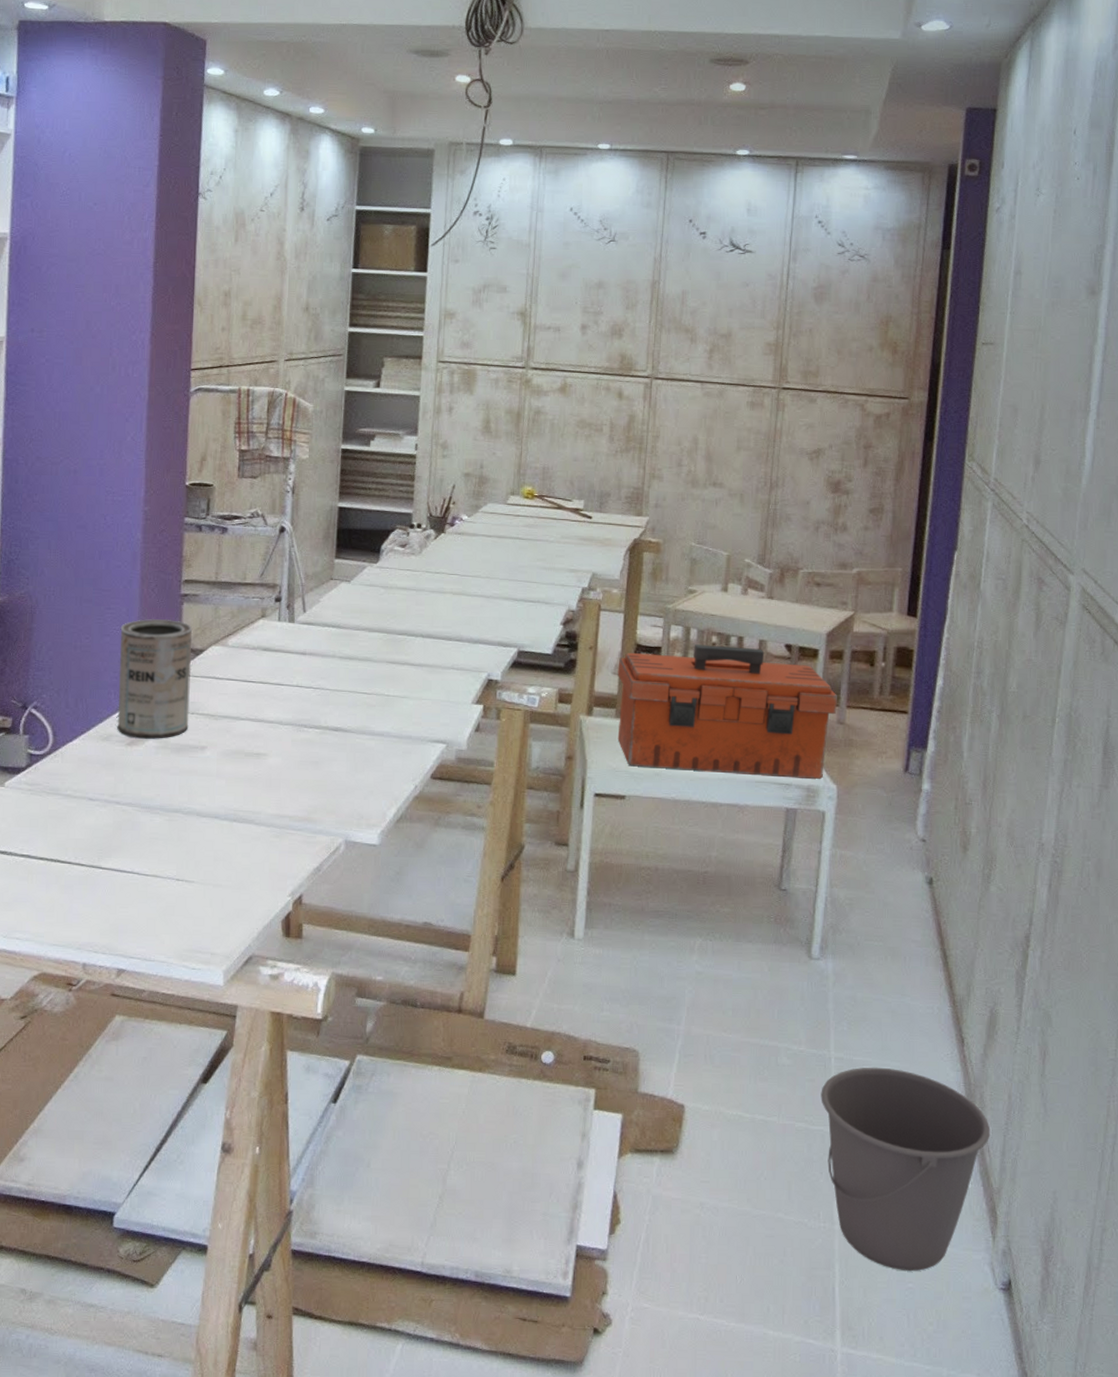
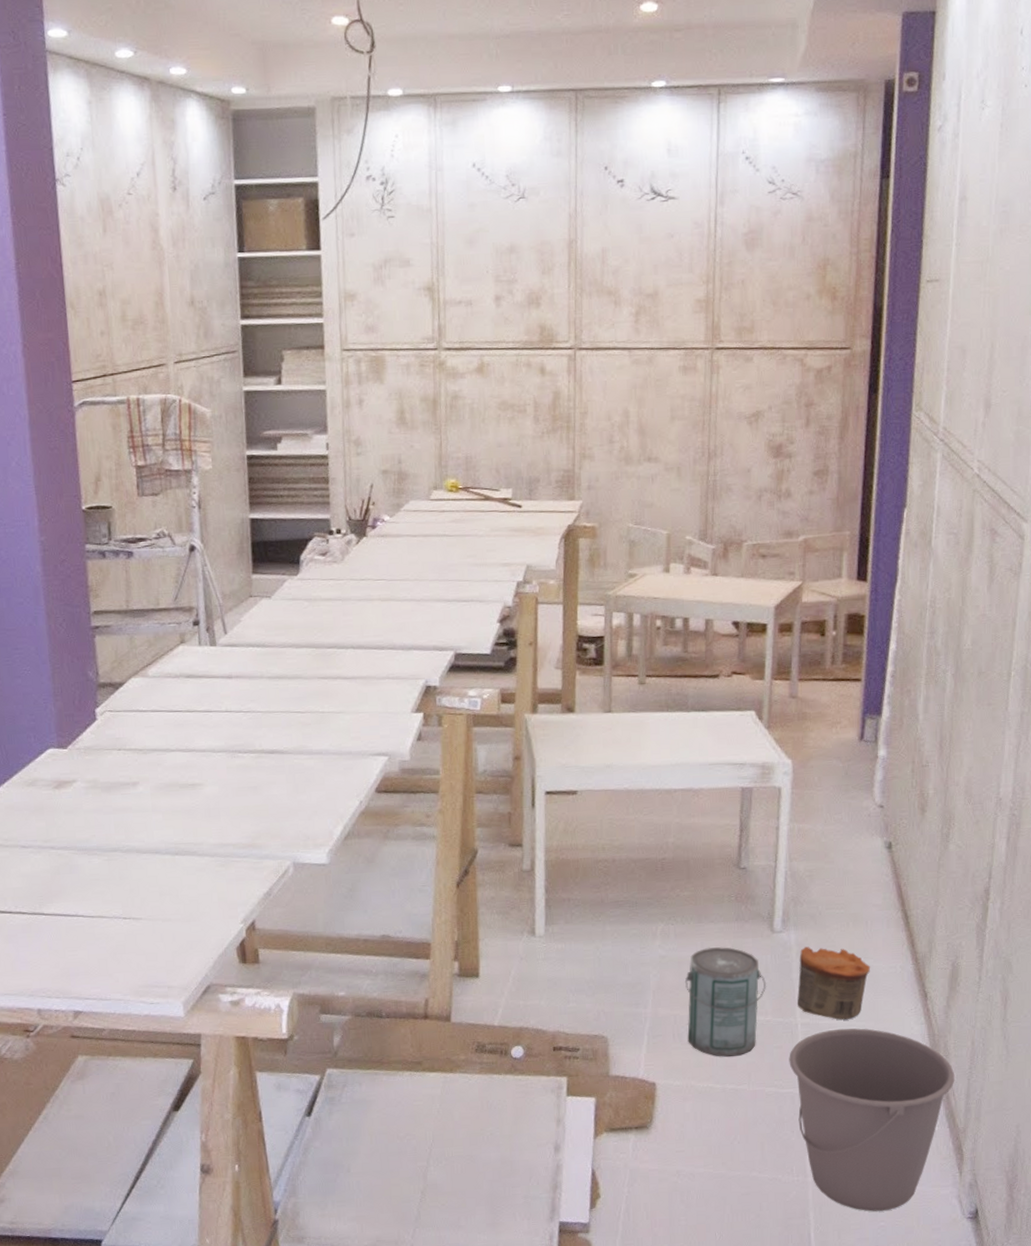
paint can: present [117,618,193,739] -> none [31,654,117,780]
toolbox: present [617,644,838,780] -> none [560,628,790,761]
paint can: none [719,967,801,1085] -> present [684,947,766,1057]
can: none [832,977,908,1058] -> present [797,947,871,1020]

